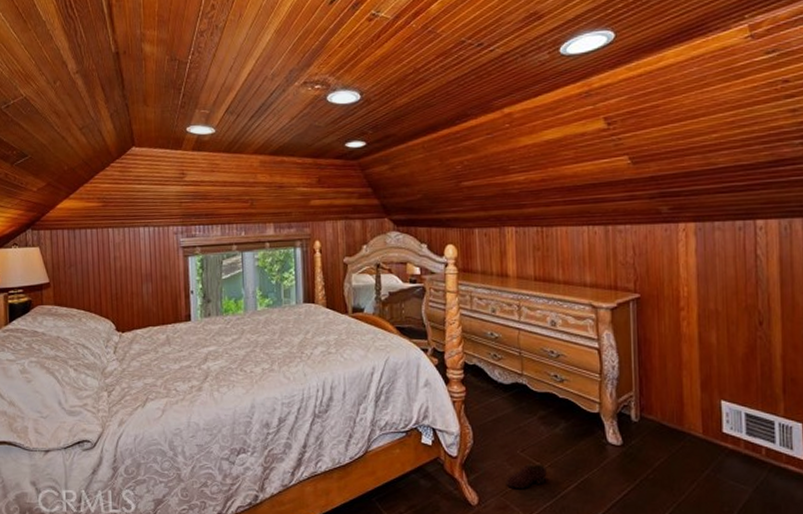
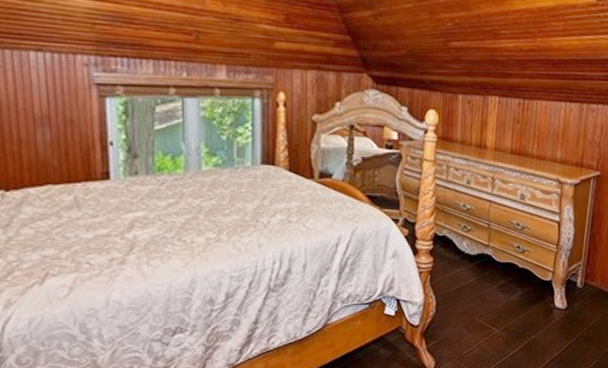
shoe: present [506,464,547,490] -> none [462,328,500,353]

